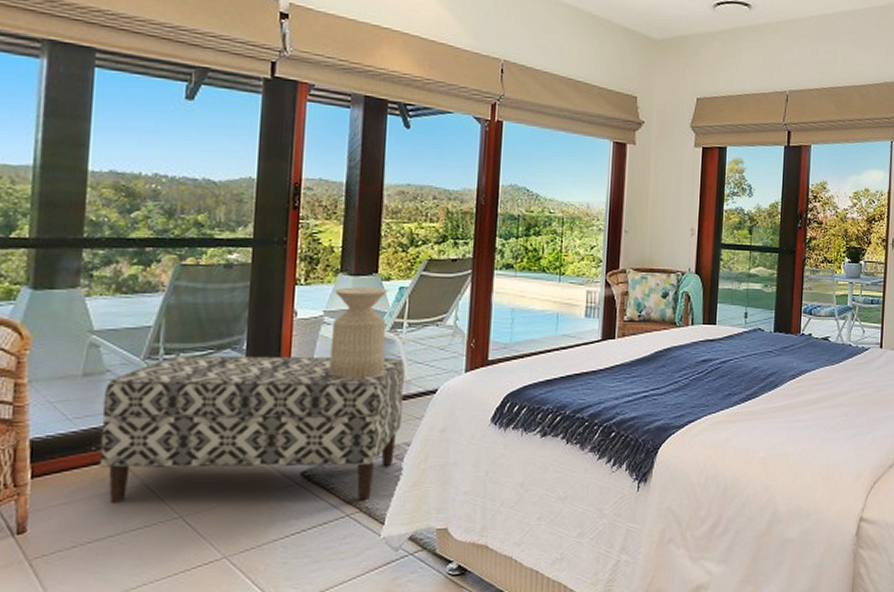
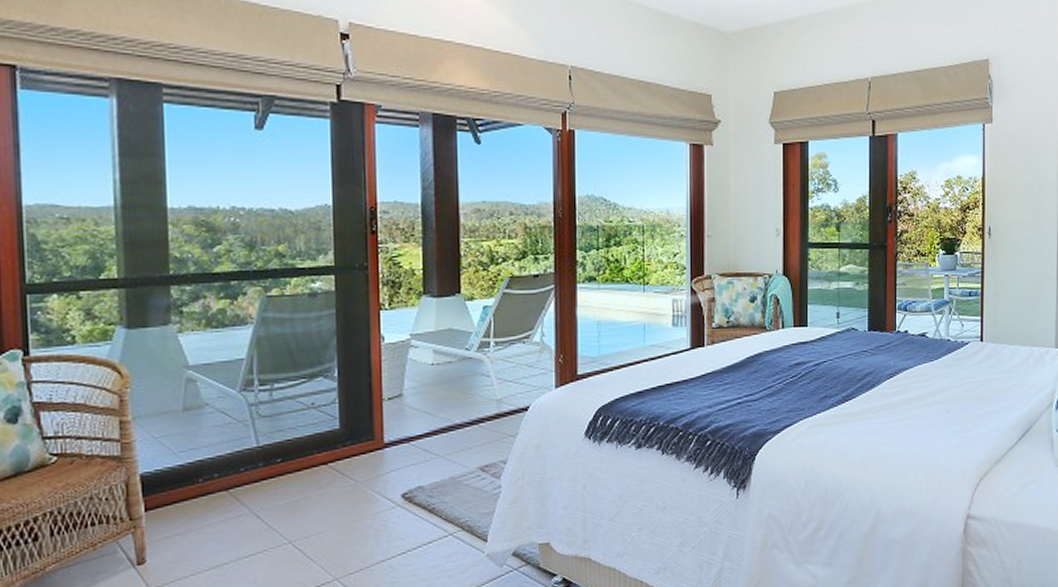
bench: present [99,355,406,503] -> none [205,377,496,532]
side table: present [329,287,389,378] -> none [418,308,475,401]

